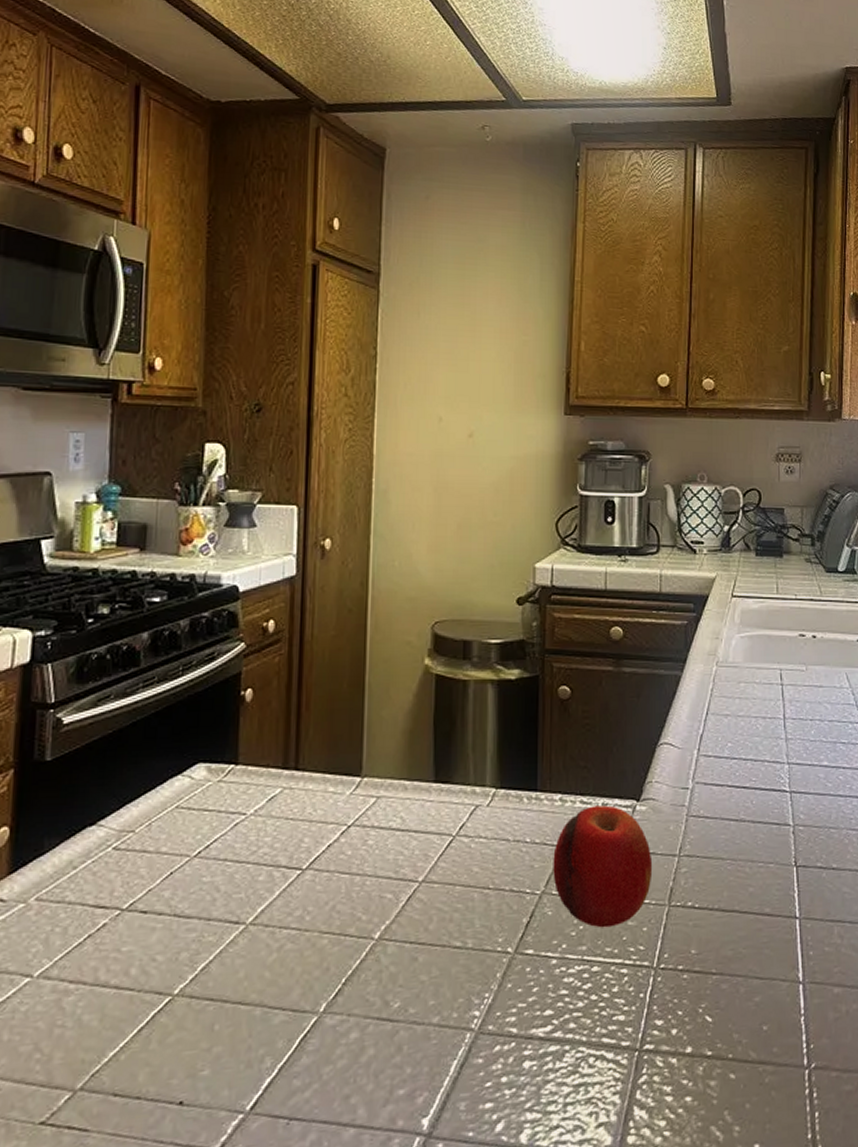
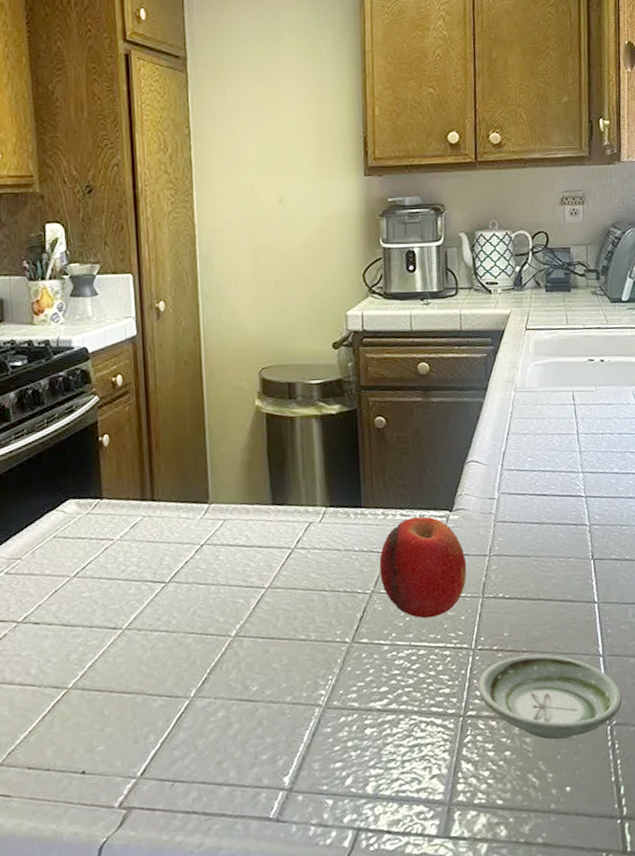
saucer: none [659,977,822,1085] -> present [478,654,622,740]

